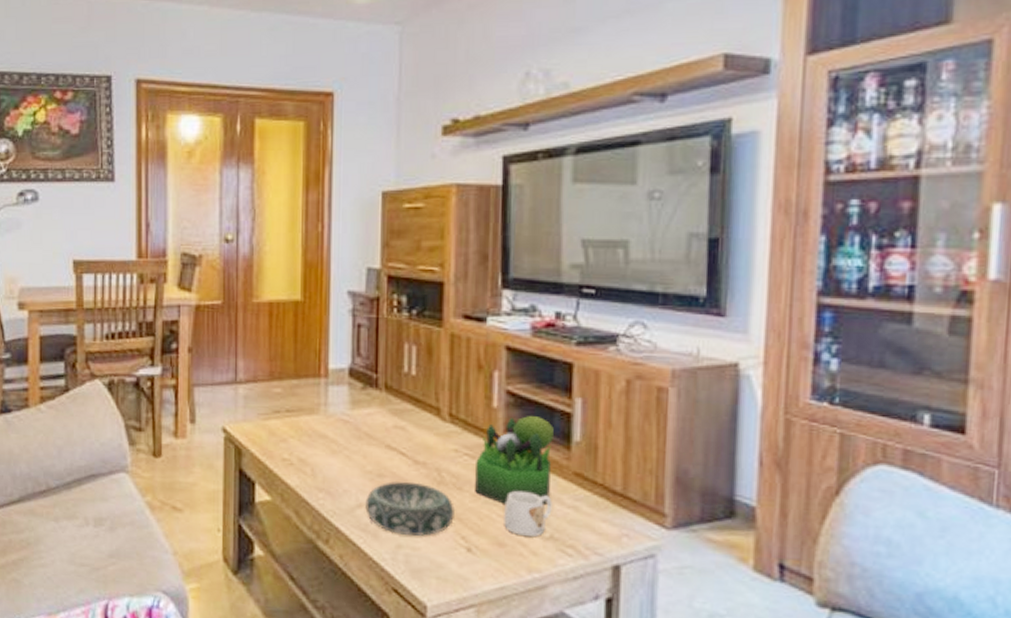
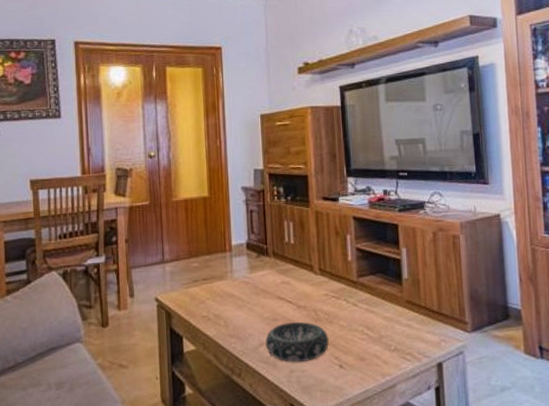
plant: present [475,416,554,506] -> none [340,264,391,330]
mug: present [504,490,552,538] -> none [362,318,394,351]

